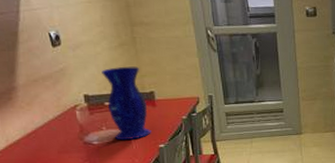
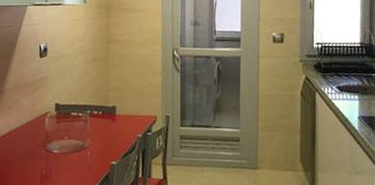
vase: present [102,66,151,141] -> none [73,79,108,154]

